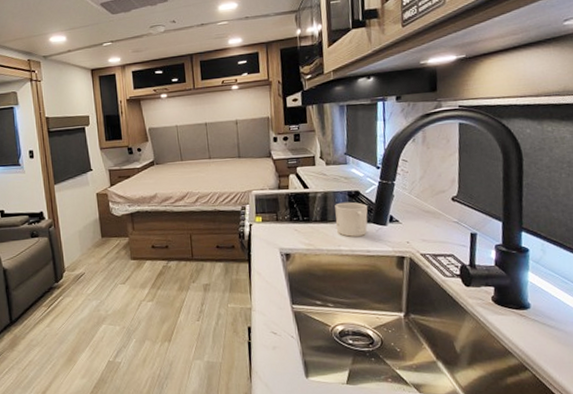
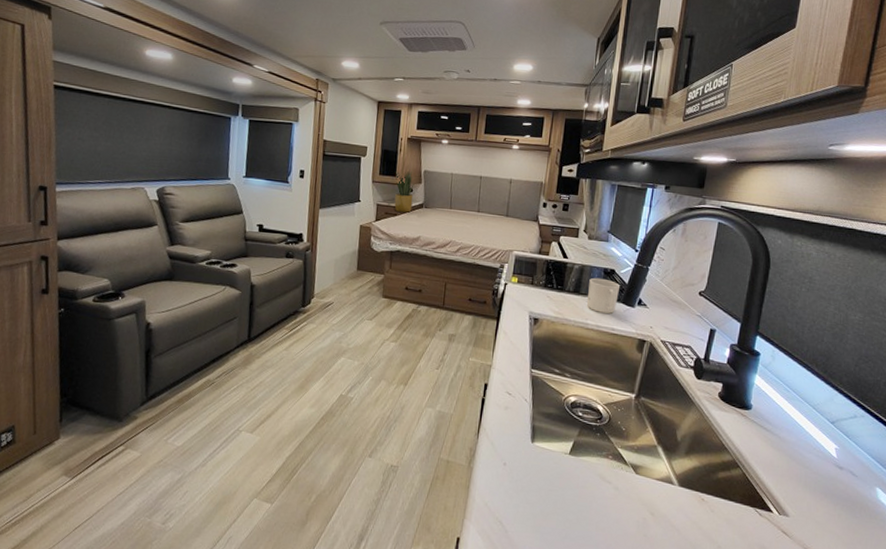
planter: none [120,131,144,173] -> present [394,170,416,213]

